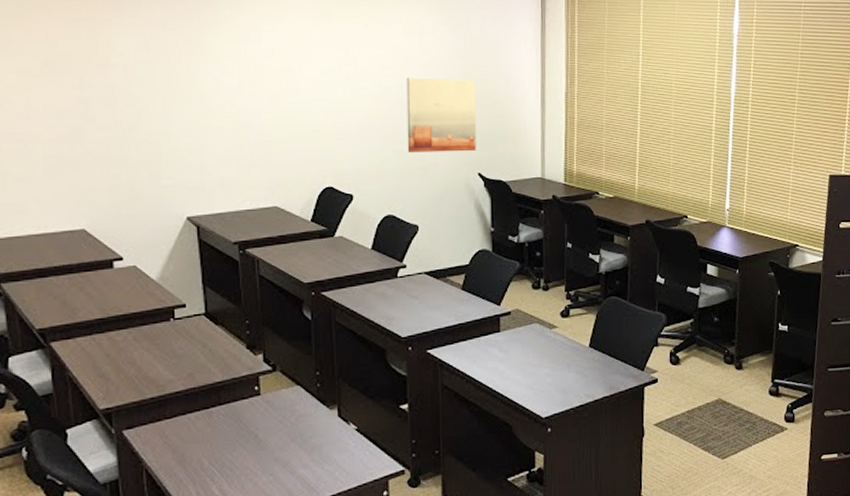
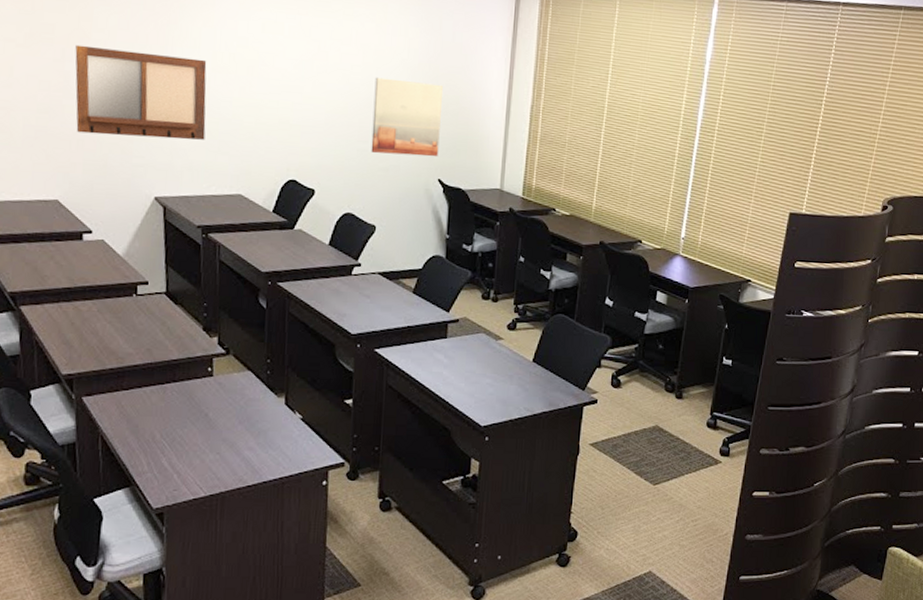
writing board: none [94,70,236,159] -> present [75,44,207,140]

